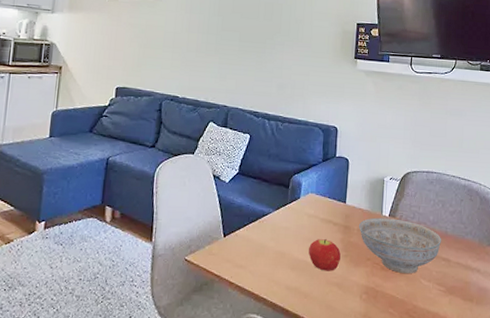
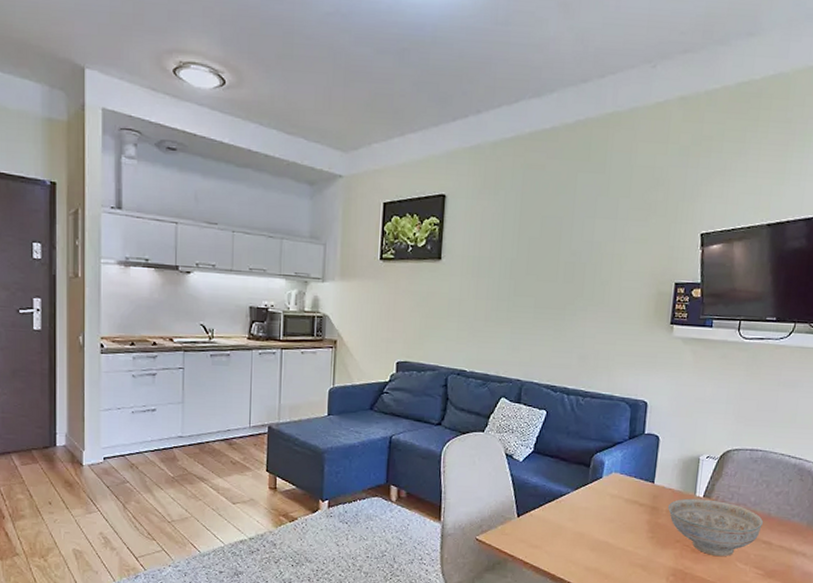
fruit: present [309,239,341,271] -> none [611,520,647,553]

